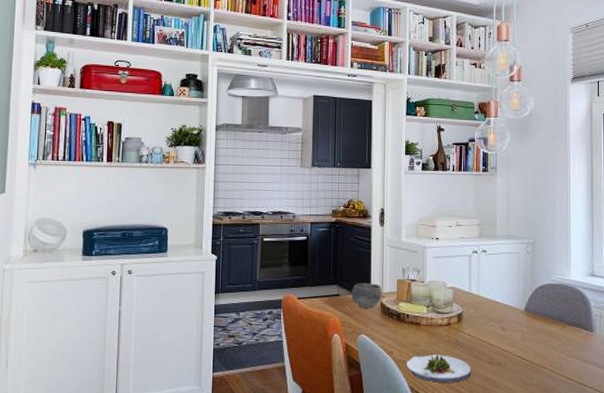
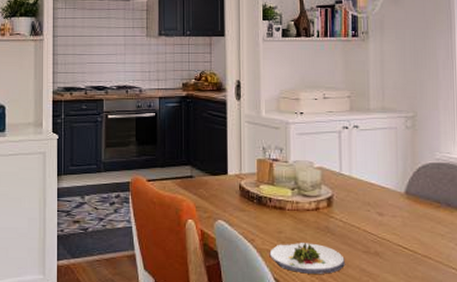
bowl: present [352,283,382,308] -> none [207,163,241,191]

